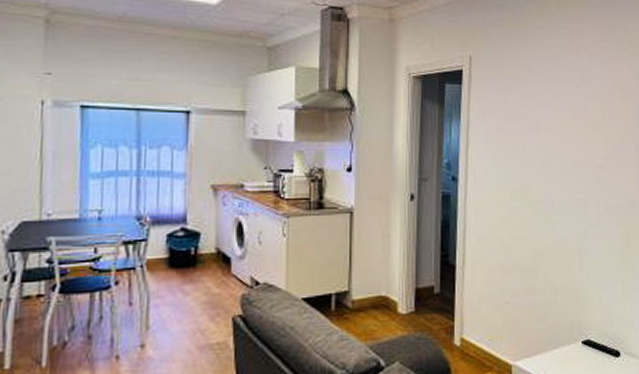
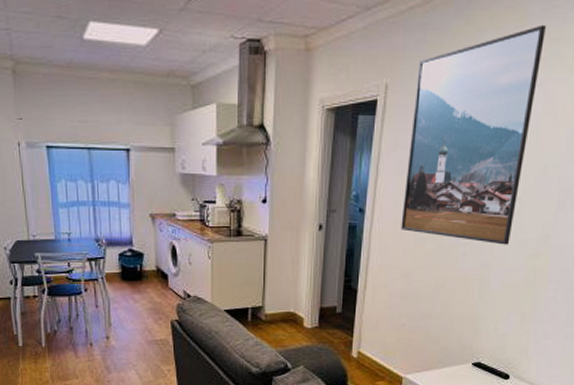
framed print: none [495,13,605,212] -> present [401,24,546,245]

